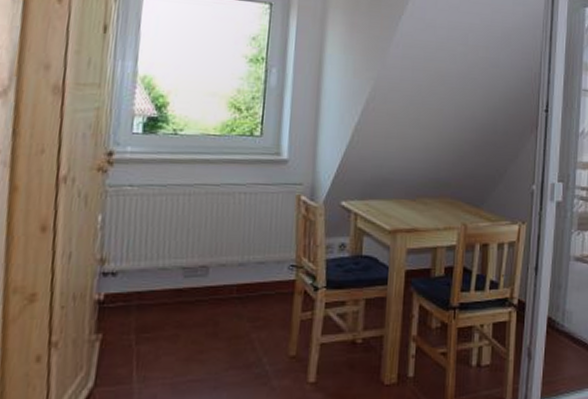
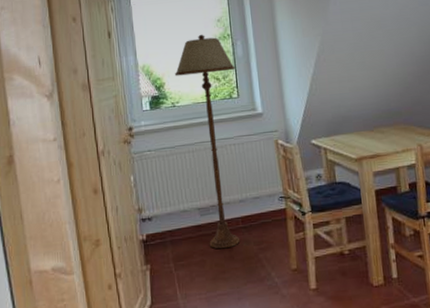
floor lamp: none [184,50,264,323] -> present [174,34,240,249]

